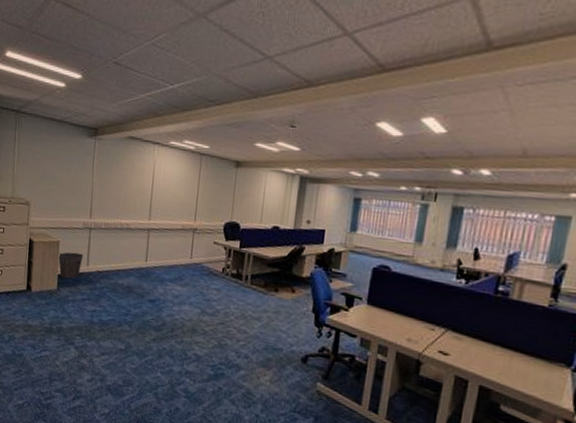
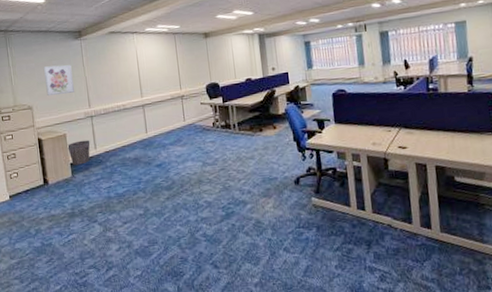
wall art: none [48,161,80,197] -> present [43,65,74,97]

